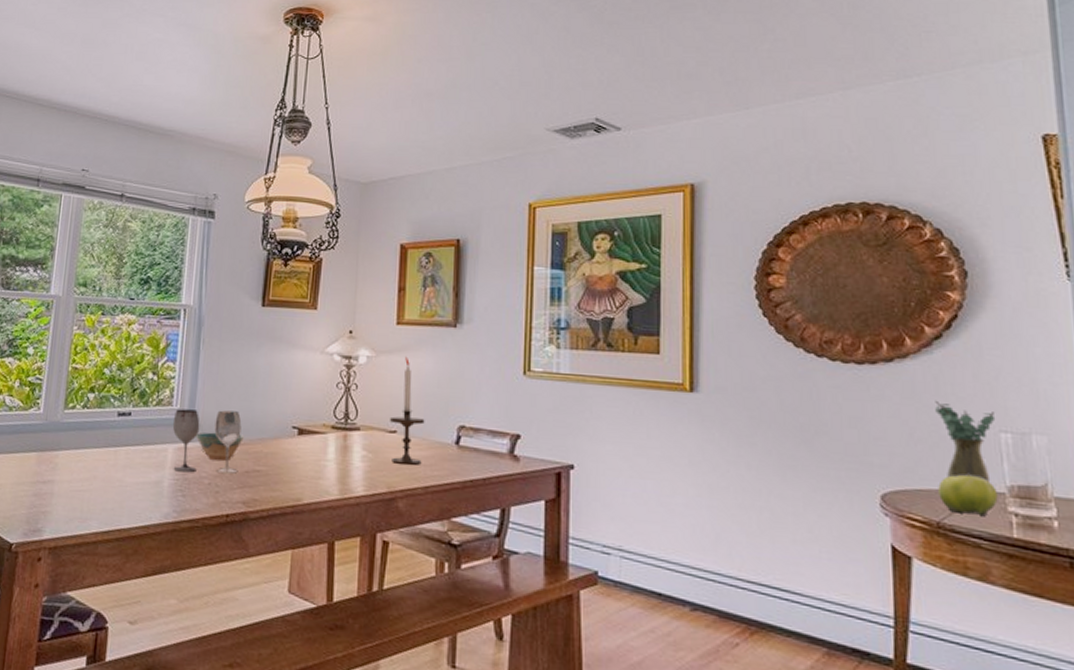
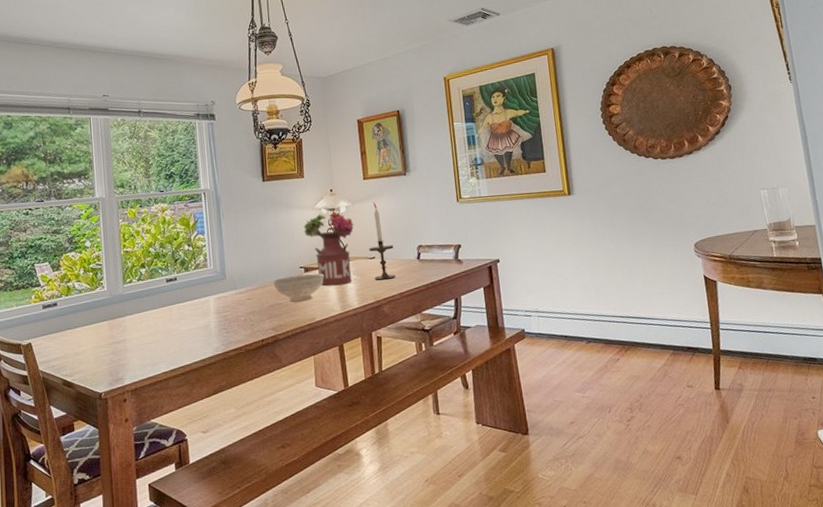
wineglass: present [172,409,242,475] -> none [209,263,265,316]
bowl: present [195,432,244,462] -> none [228,279,265,303]
decorative bowl: none [254,436,324,474] -> present [273,273,325,303]
flower arrangement: none [305,360,375,462] -> present [303,211,354,287]
vase: present [935,400,996,483] -> none [720,175,758,225]
fruit: present [938,474,998,517] -> none [727,220,763,248]

